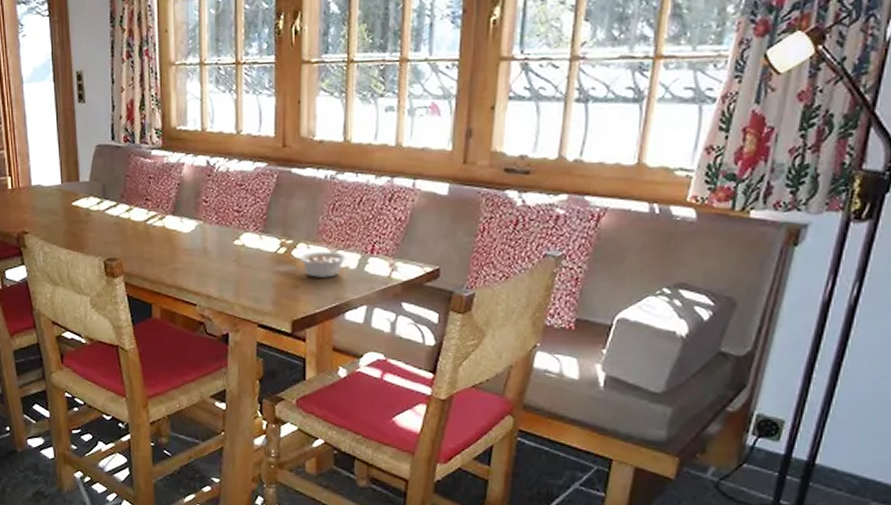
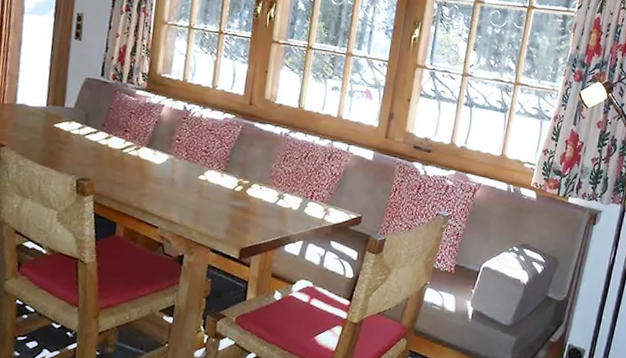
legume: present [299,252,356,278] -> none [252,192,299,215]

